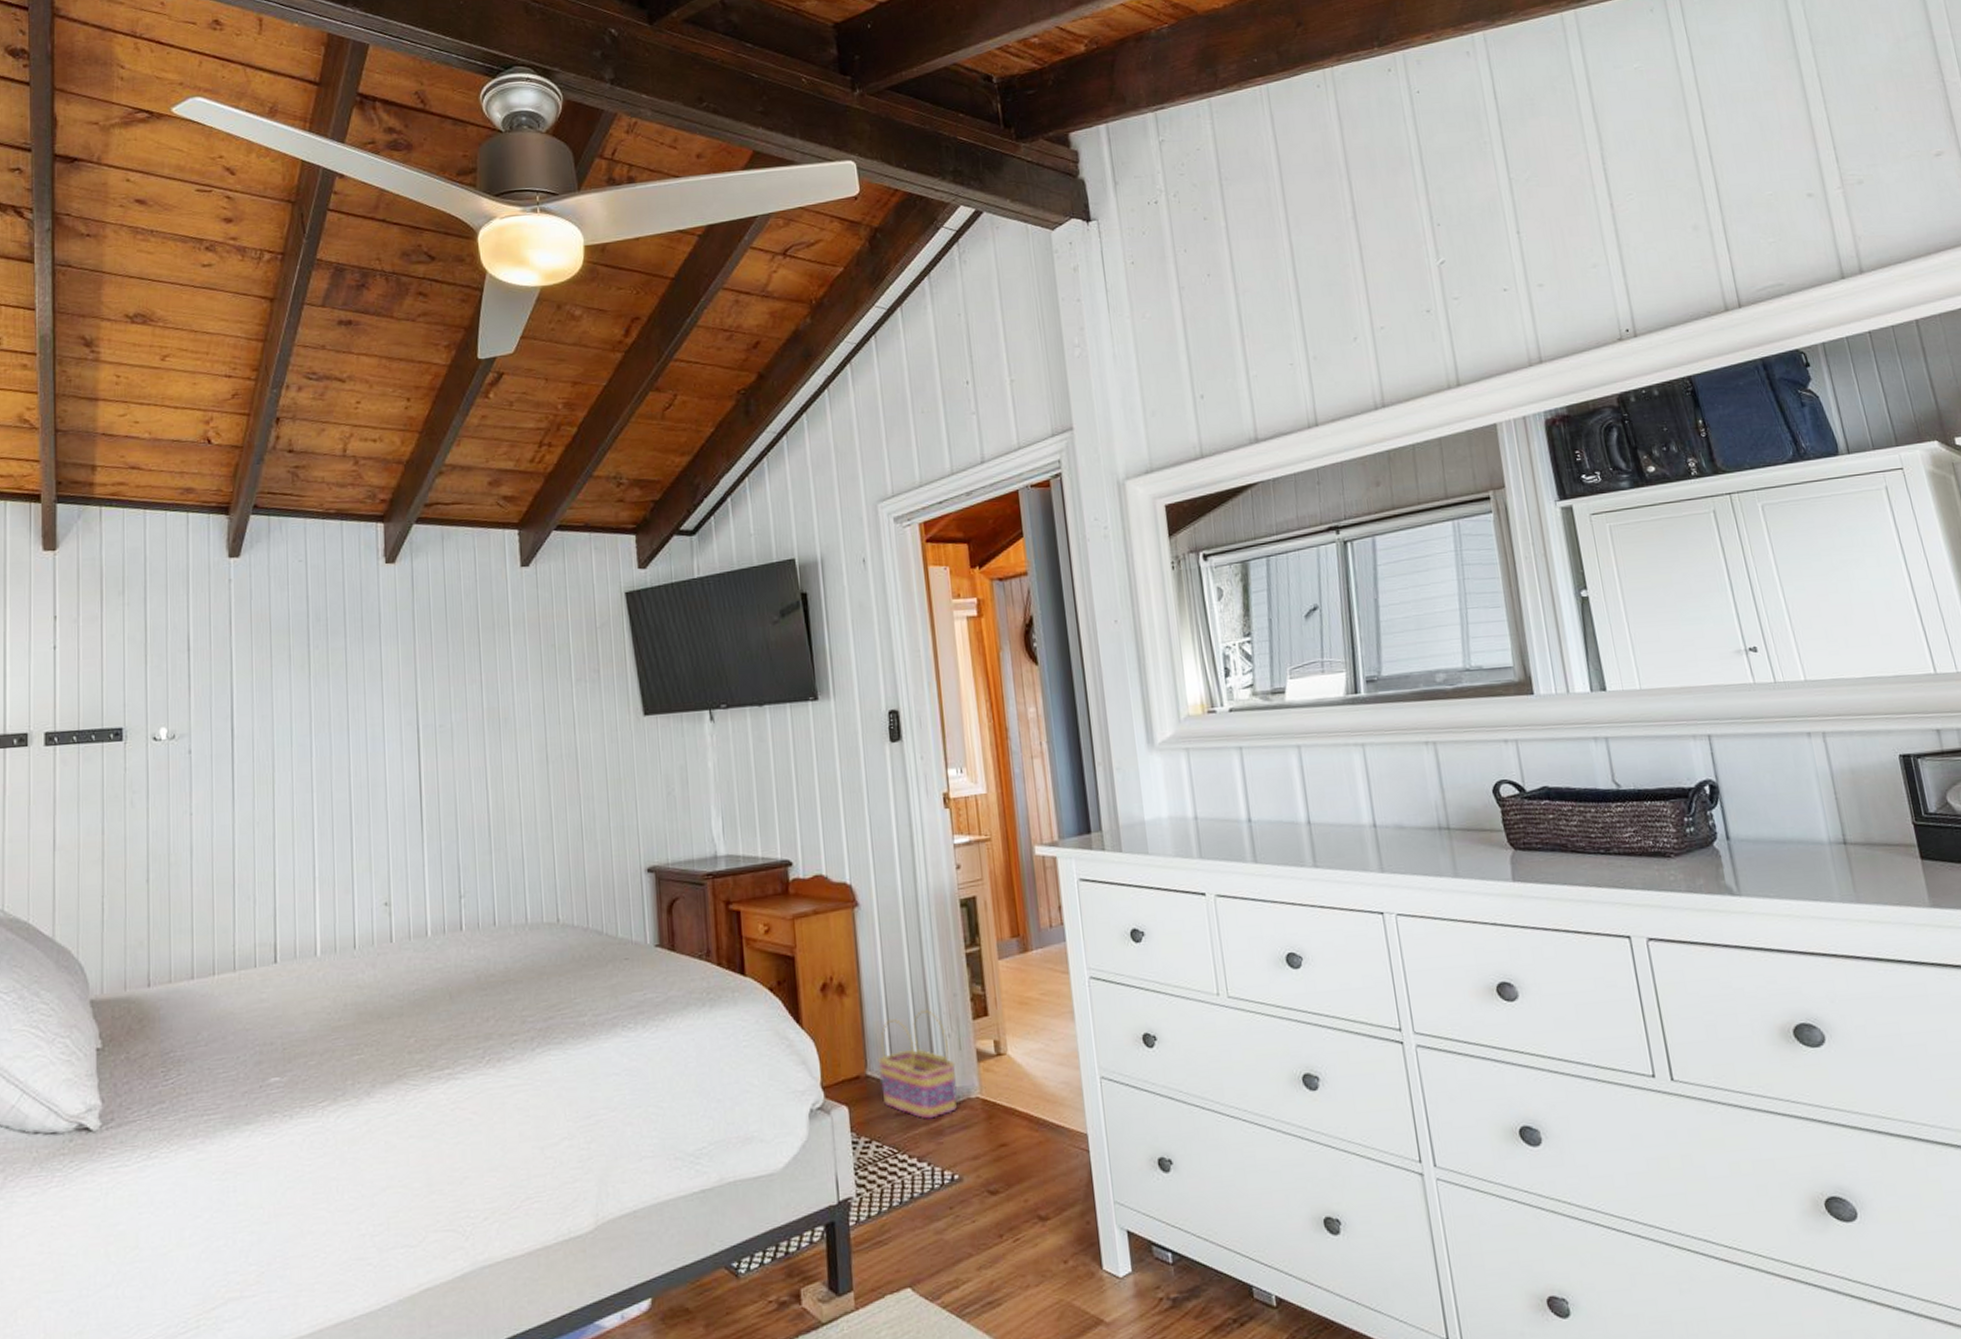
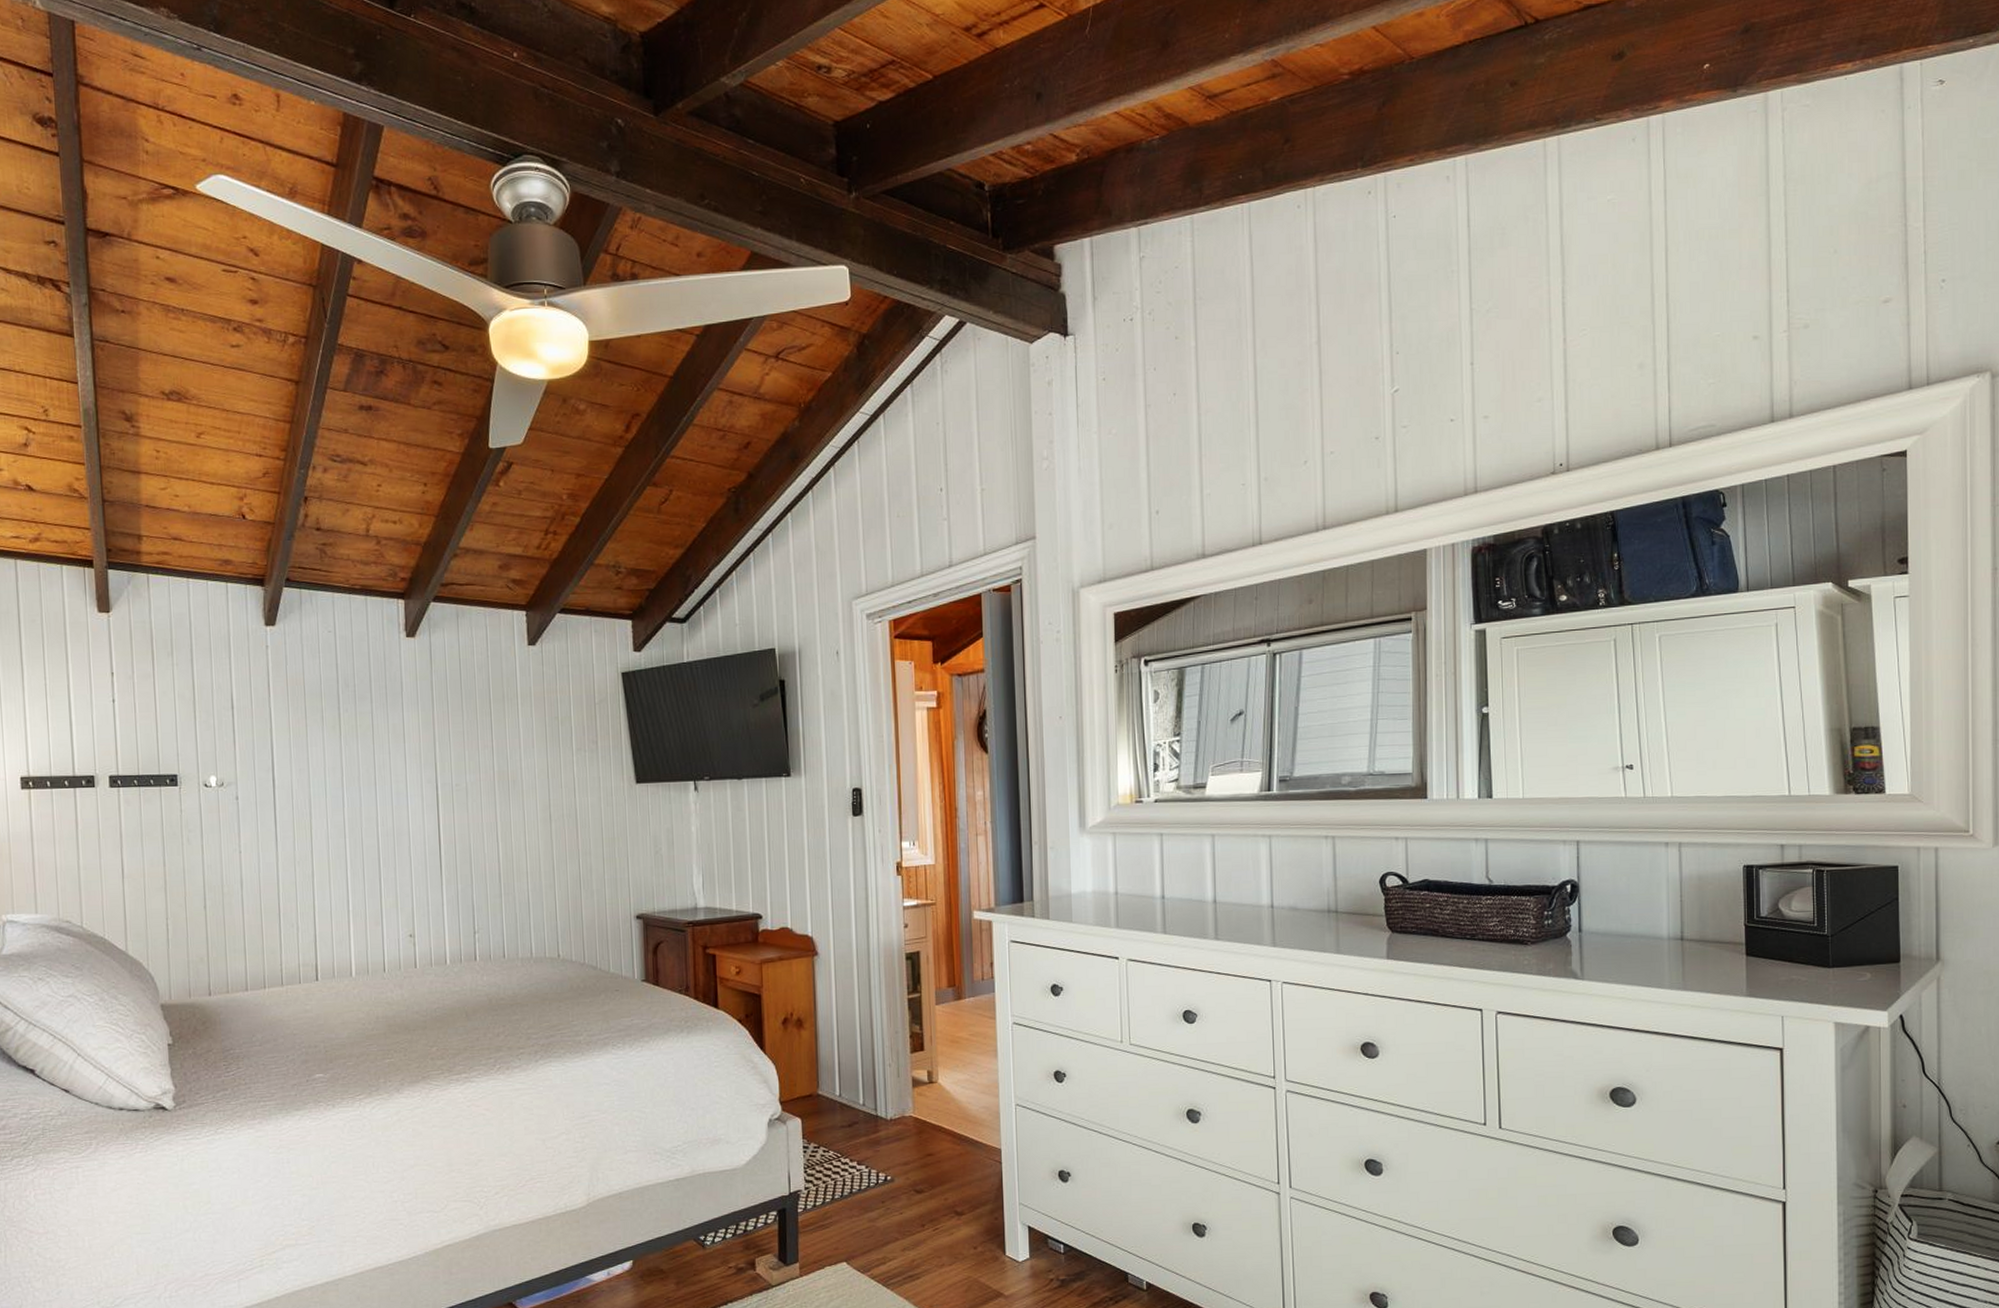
basket: present [877,1008,957,1120] -> none [828,1042,894,1132]

